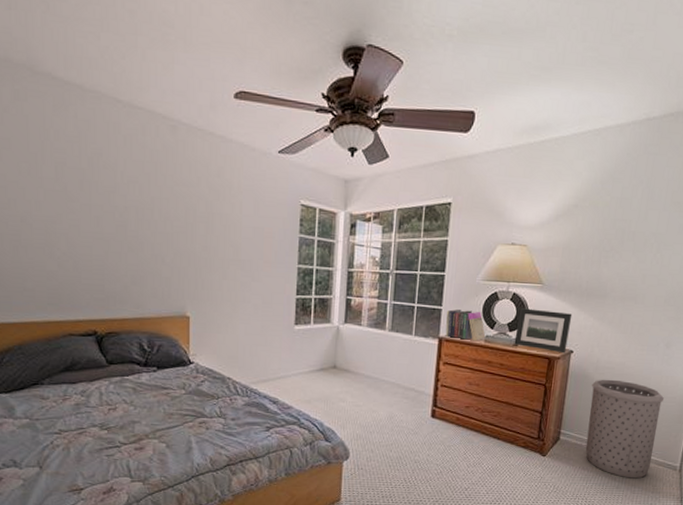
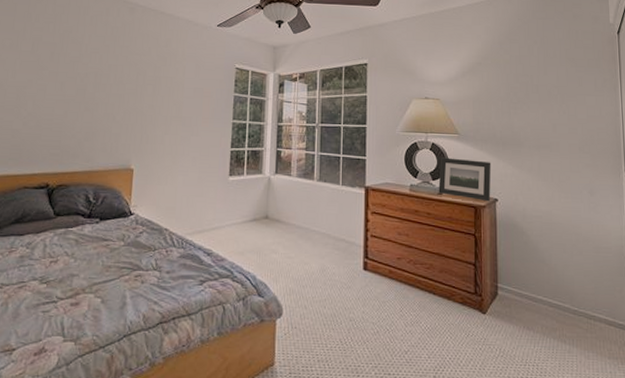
books: present [445,309,486,342] -> none [370,159,410,191]
laundry basket: present [585,379,664,479] -> none [522,228,600,341]

